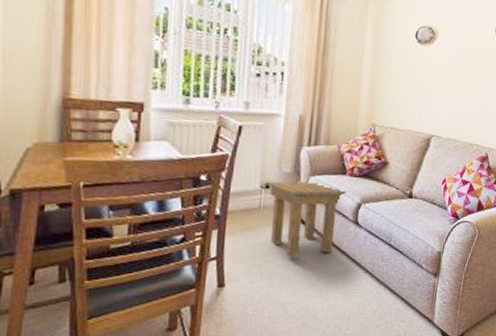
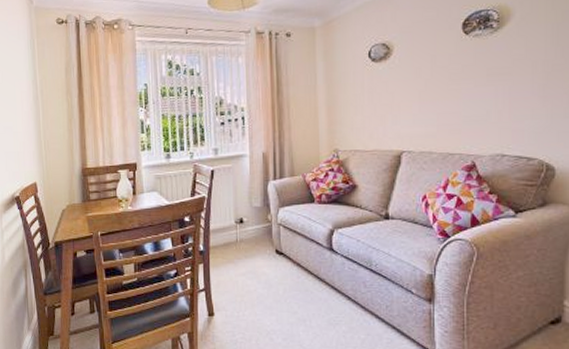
side table: present [266,181,347,257] -> none [240,213,318,286]

